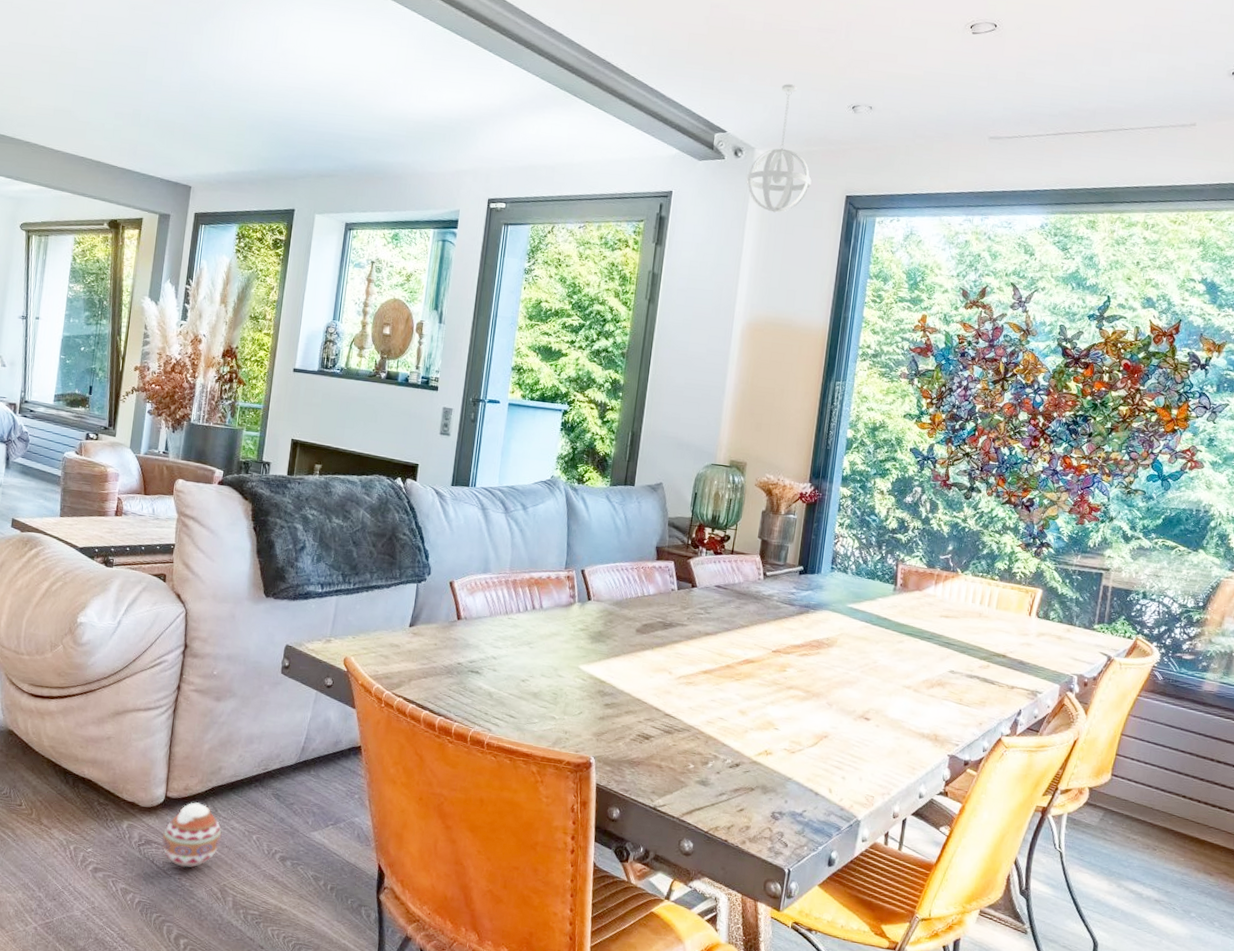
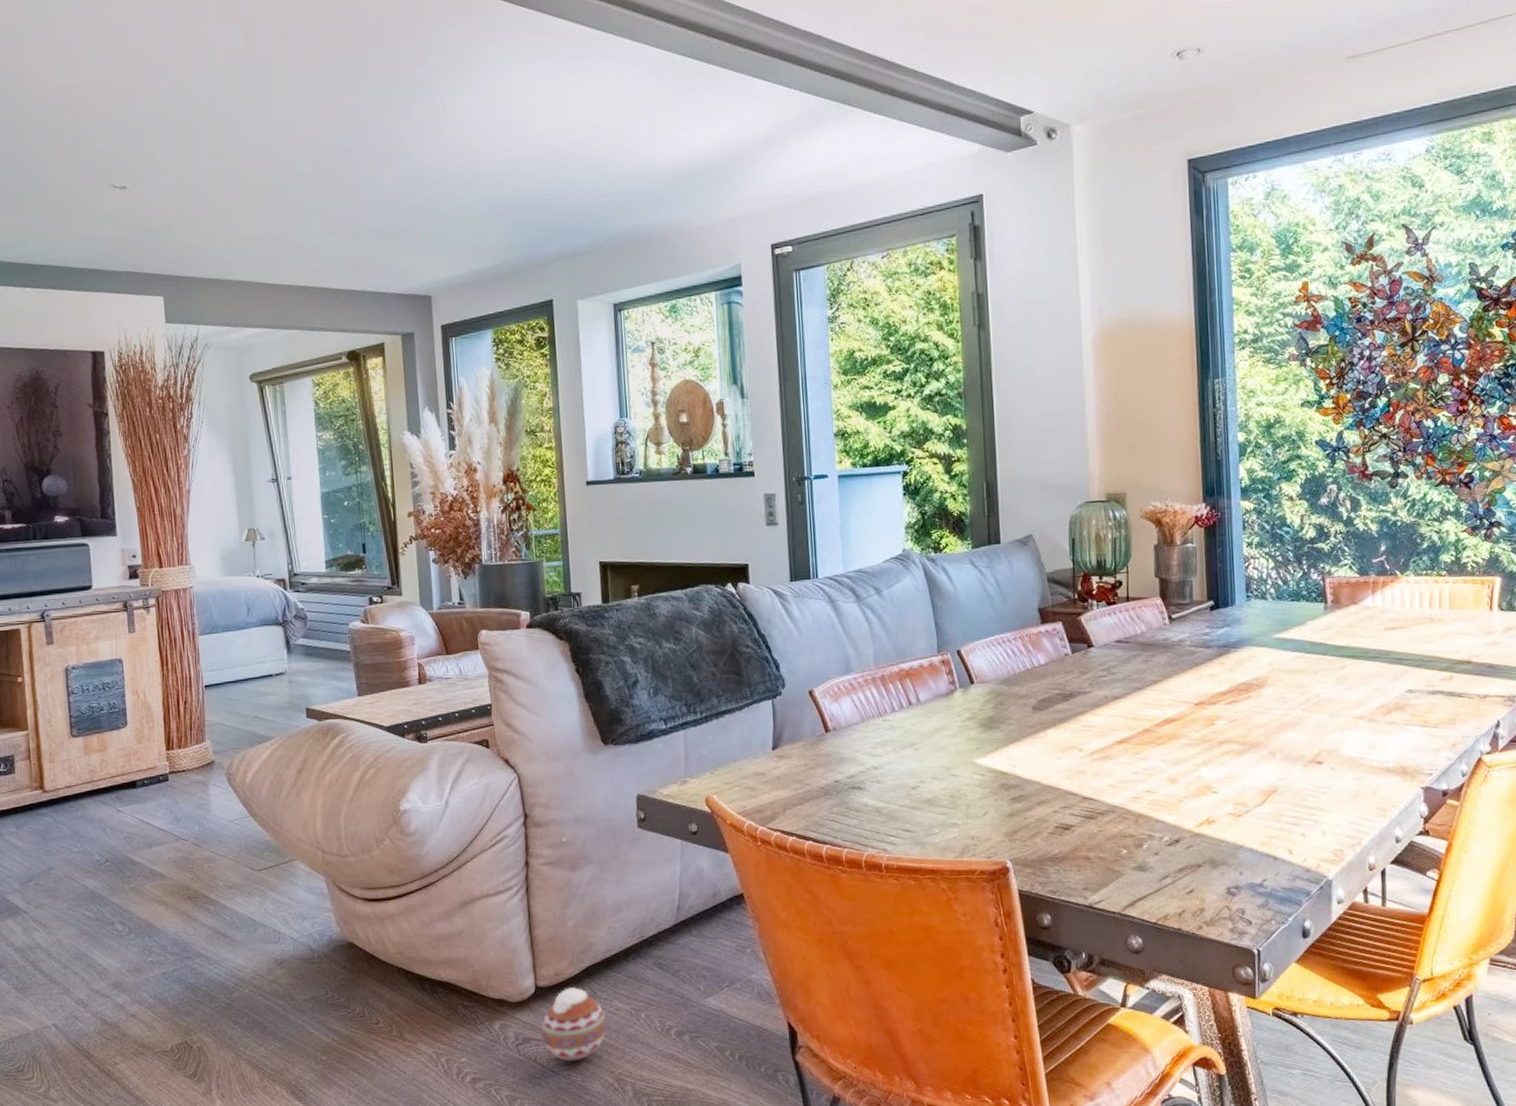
pendant light: present [746,84,812,213] -> none [1066,41,1144,196]

